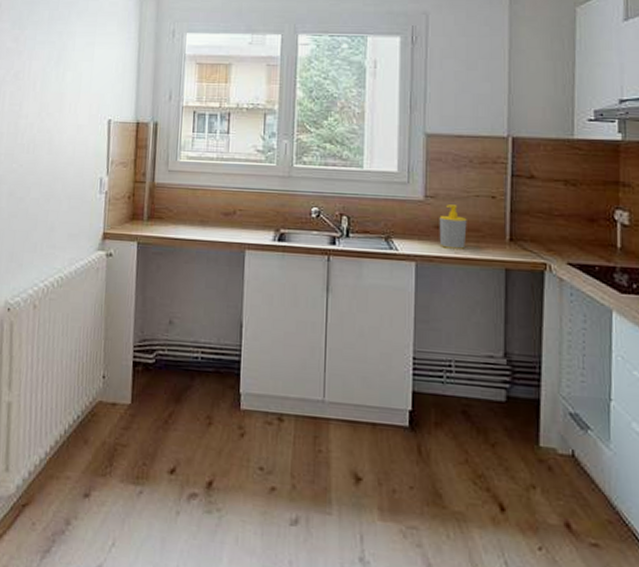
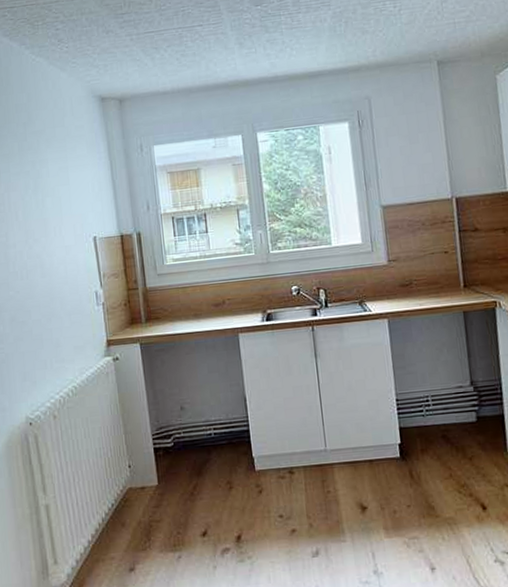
soap bottle: present [439,204,467,249] -> none [402,264,428,303]

